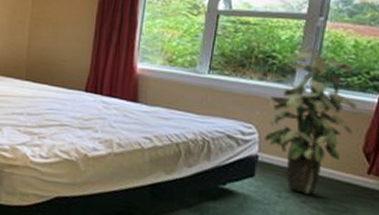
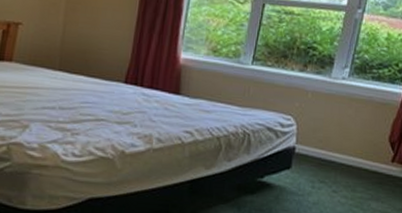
indoor plant: present [264,46,357,195] -> none [301,38,386,185]

